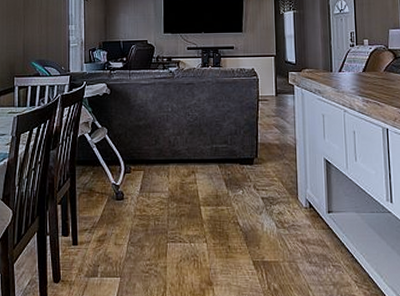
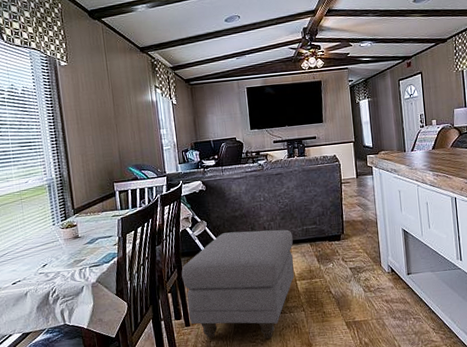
ottoman: none [75,143,200,270] -> present [181,229,294,339]

